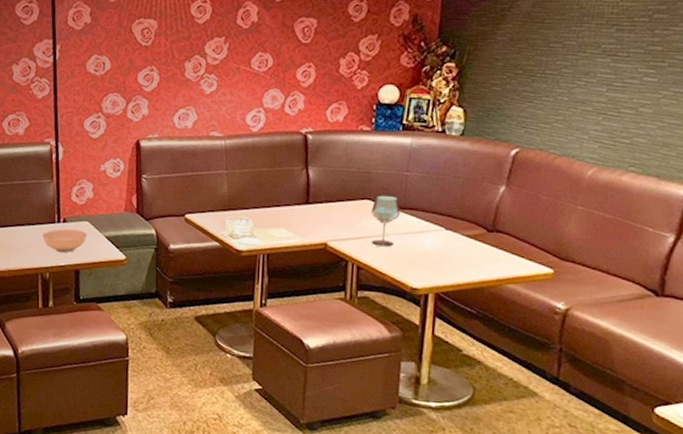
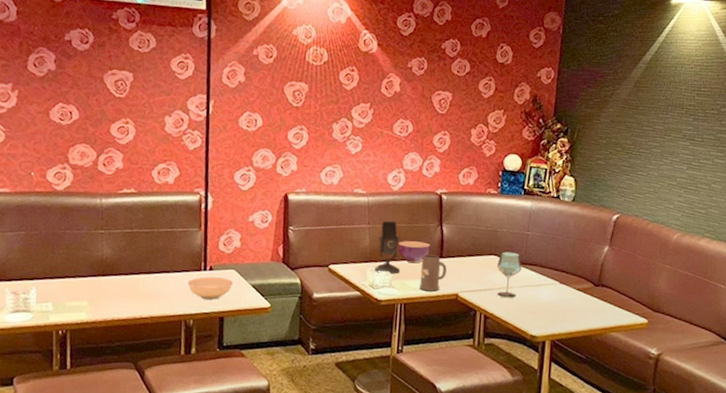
microphone: none [234,166,262,223] -> present [374,221,400,274]
bowl: none [258,185,296,211] -> present [397,240,431,264]
beer mug: none [284,201,314,241] -> present [420,254,447,292]

